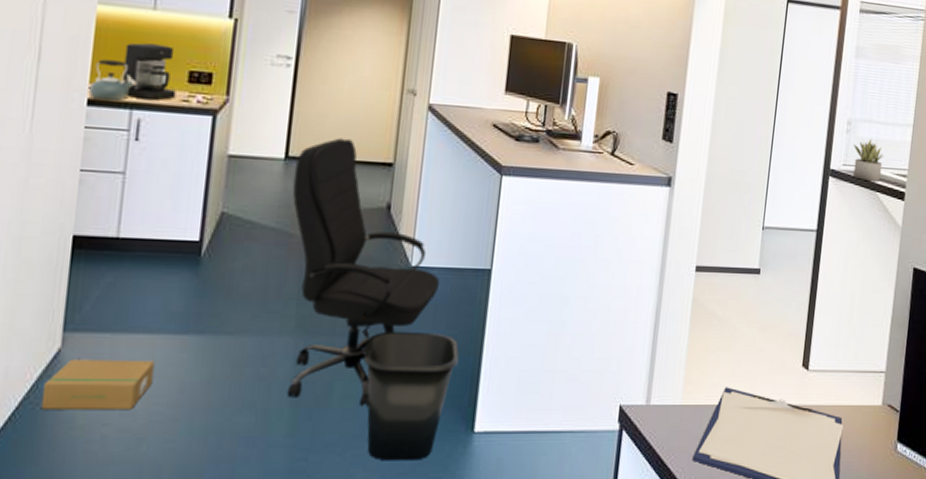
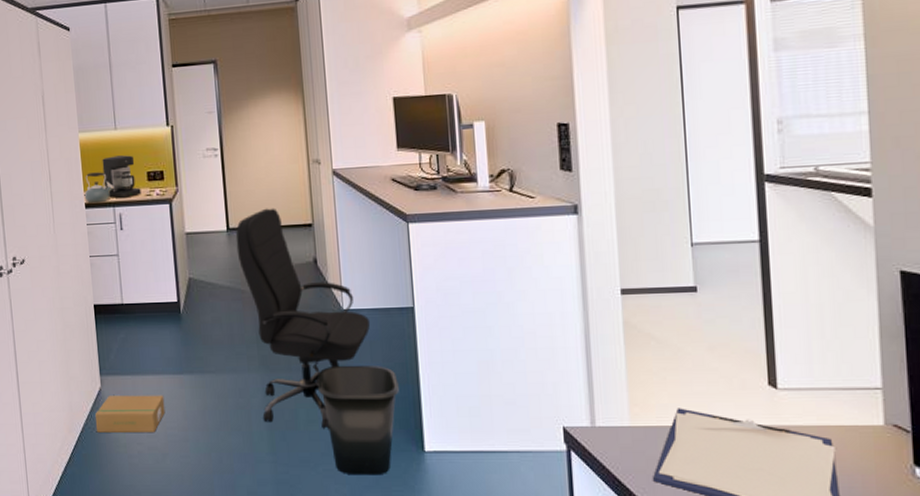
succulent plant: present [853,139,885,182] -> none [791,135,835,182]

